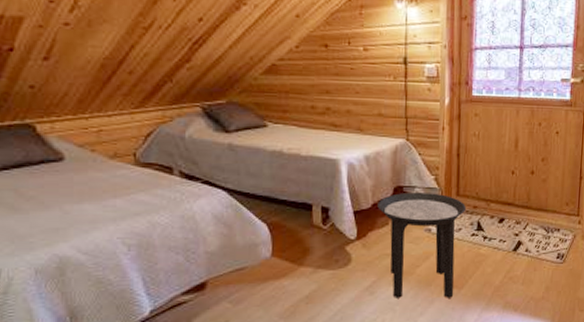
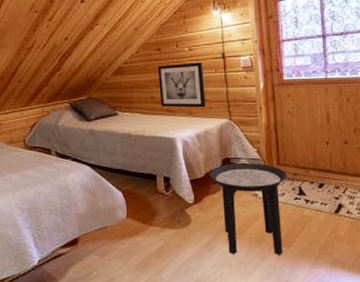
wall art: none [322,66,380,124] -> present [157,62,206,108]

